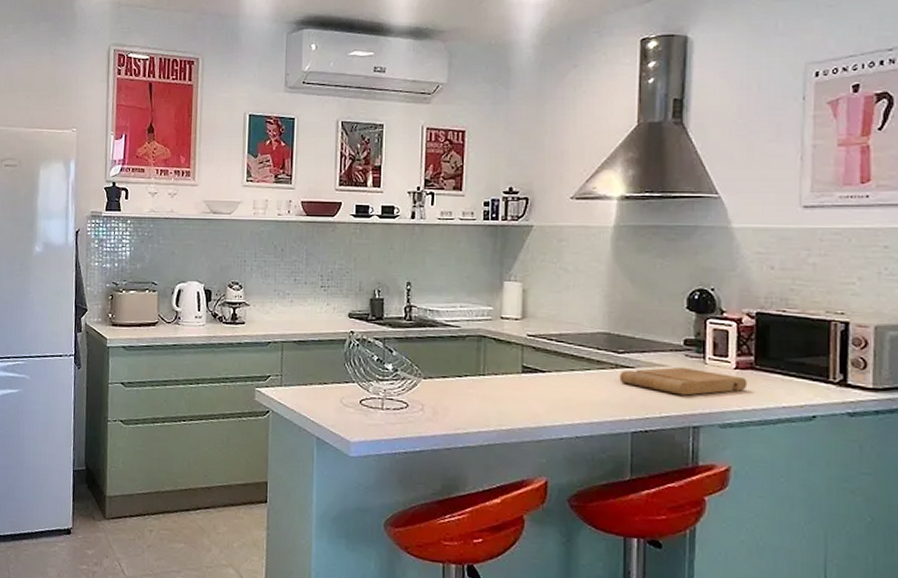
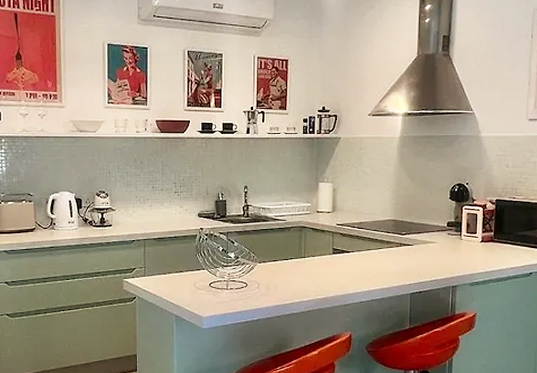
cutting board: present [619,366,748,396] -> none [402,242,489,264]

